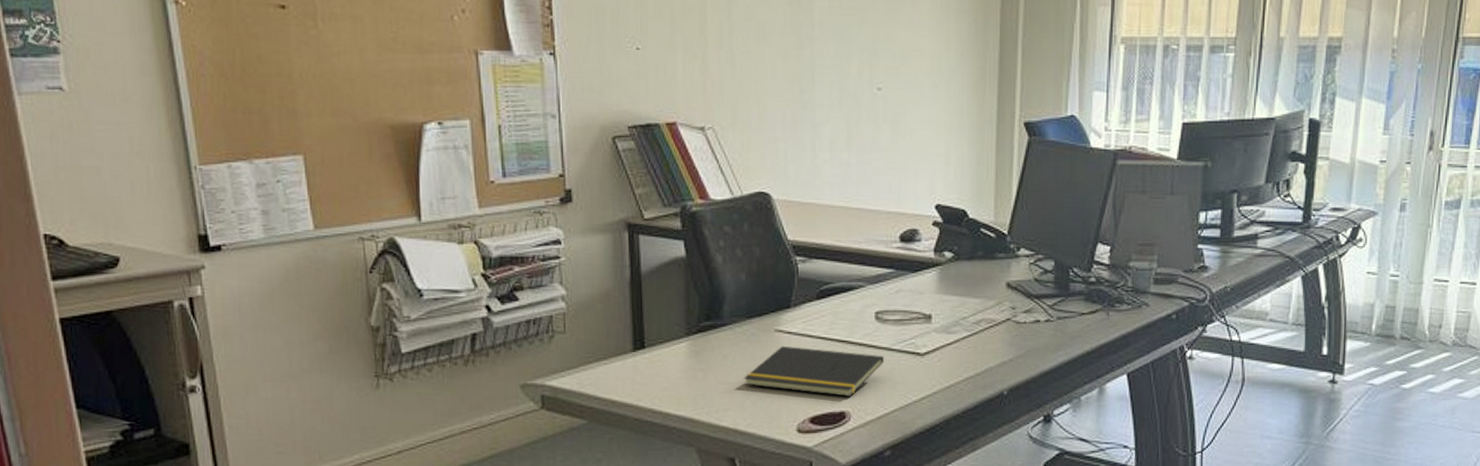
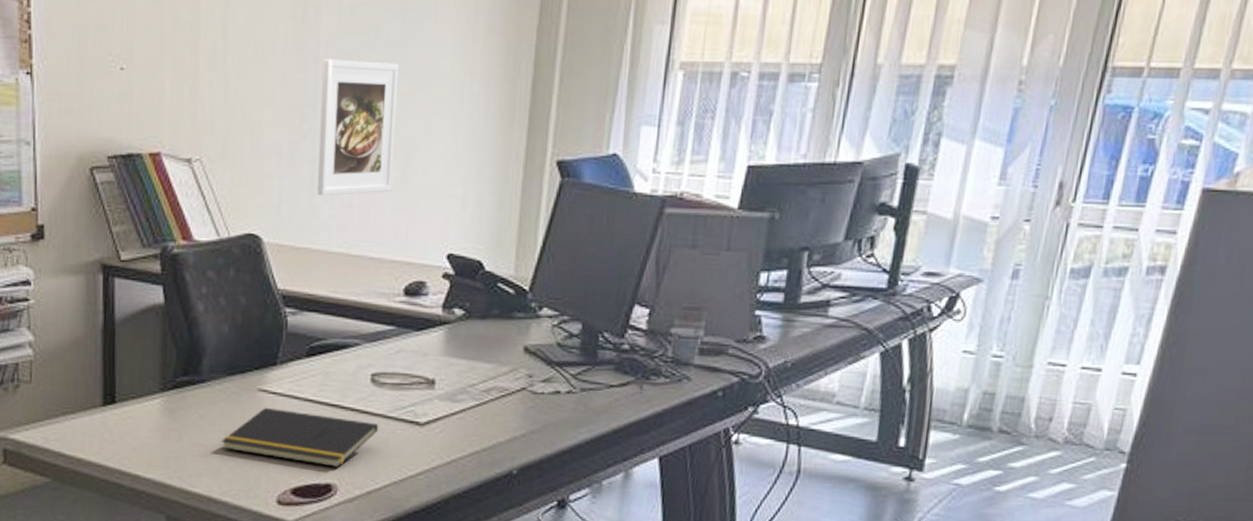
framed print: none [817,38,885,157] -> present [316,59,399,196]

